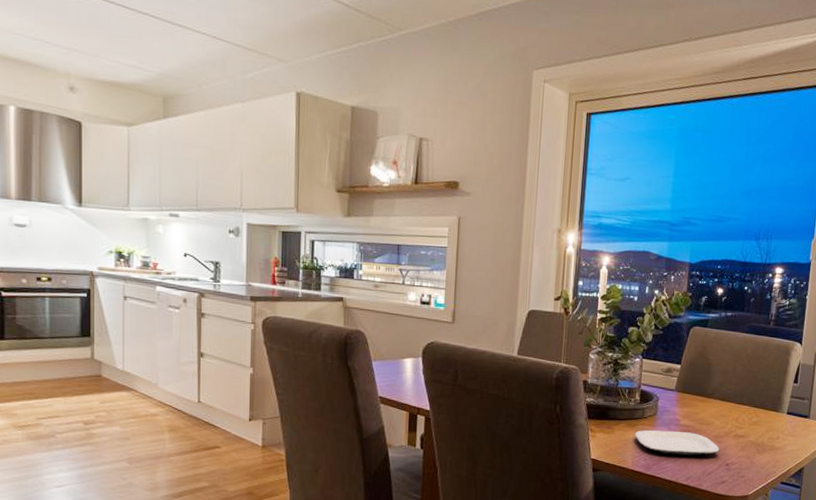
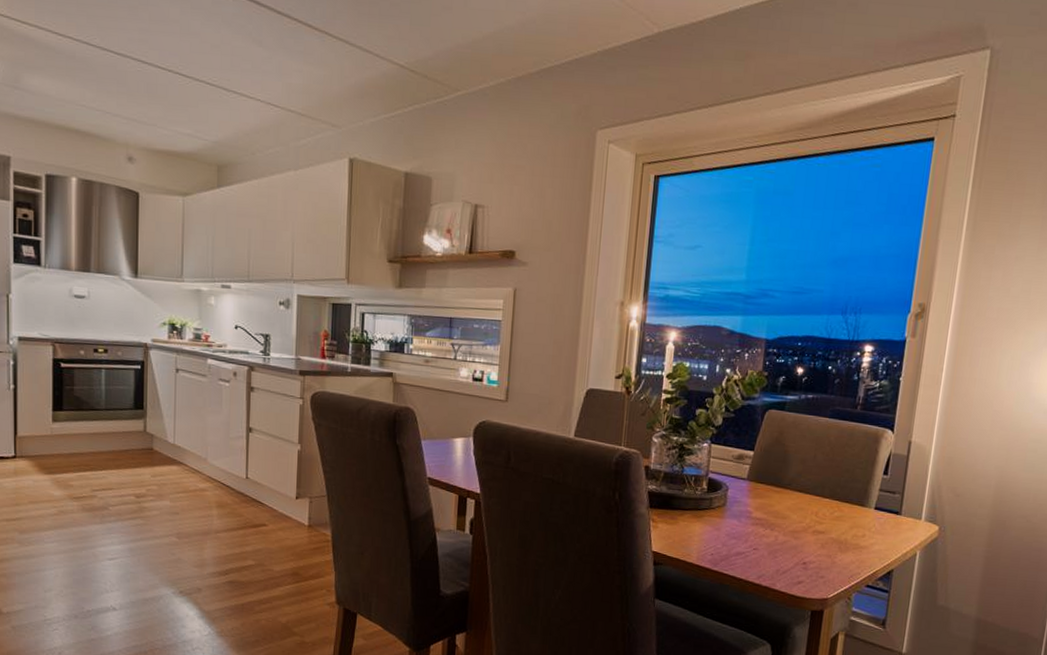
plate: present [634,430,720,456] -> none [700,522,797,552]

